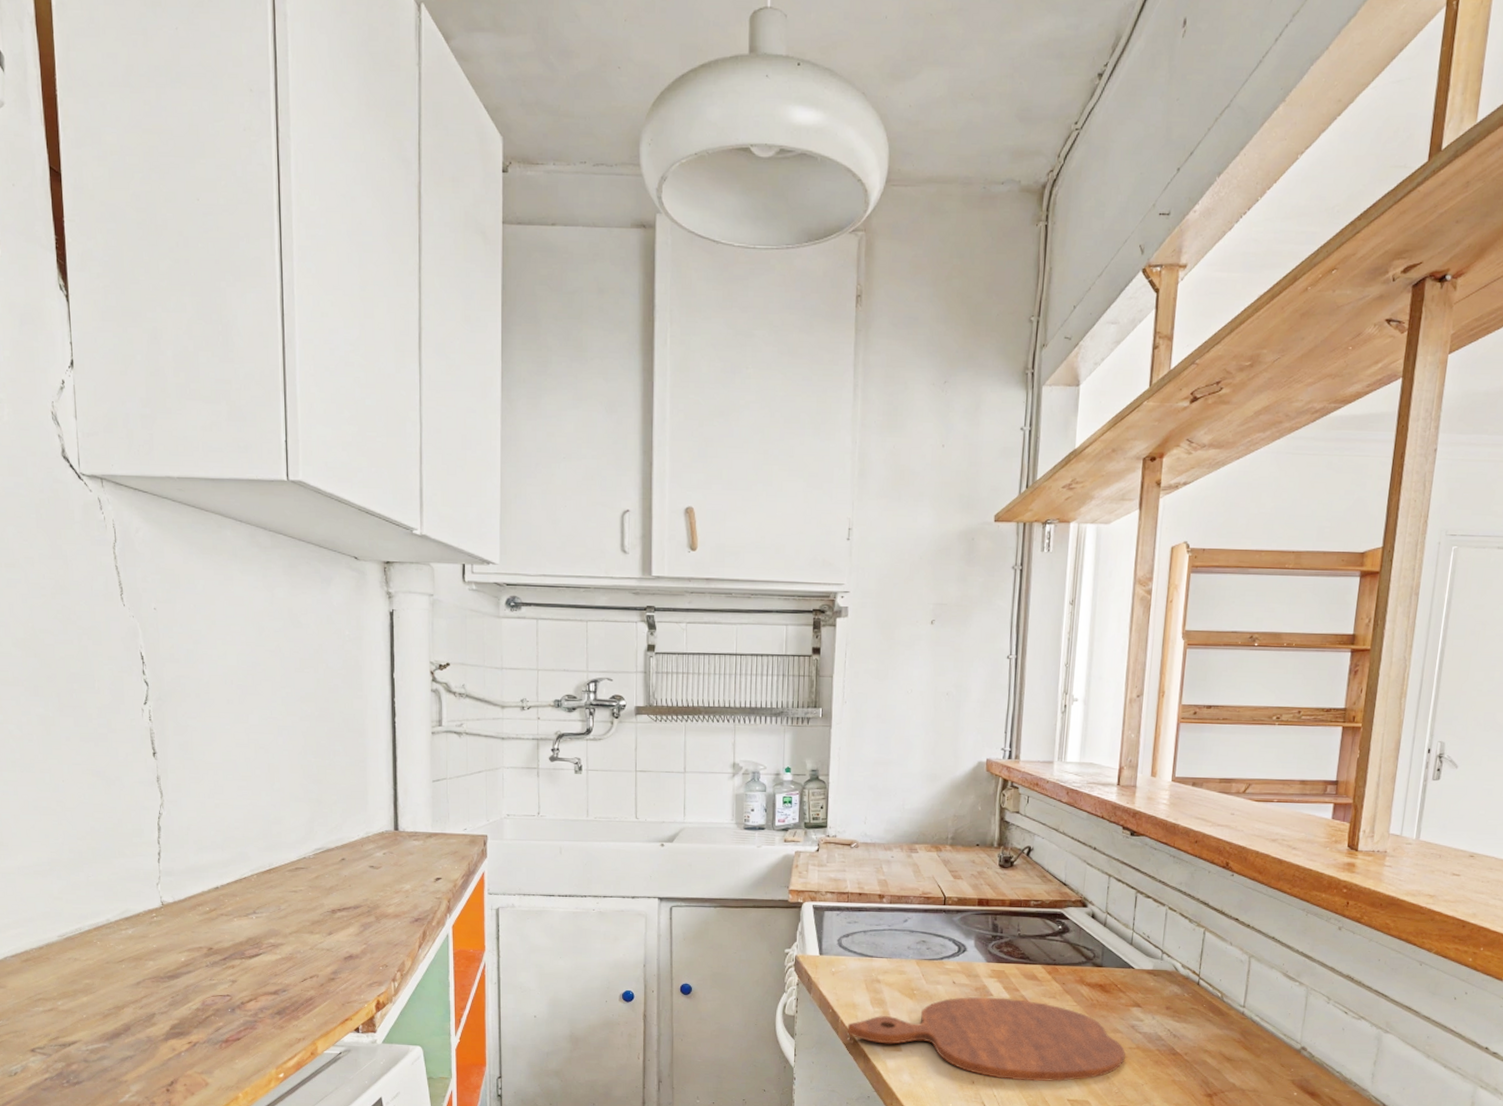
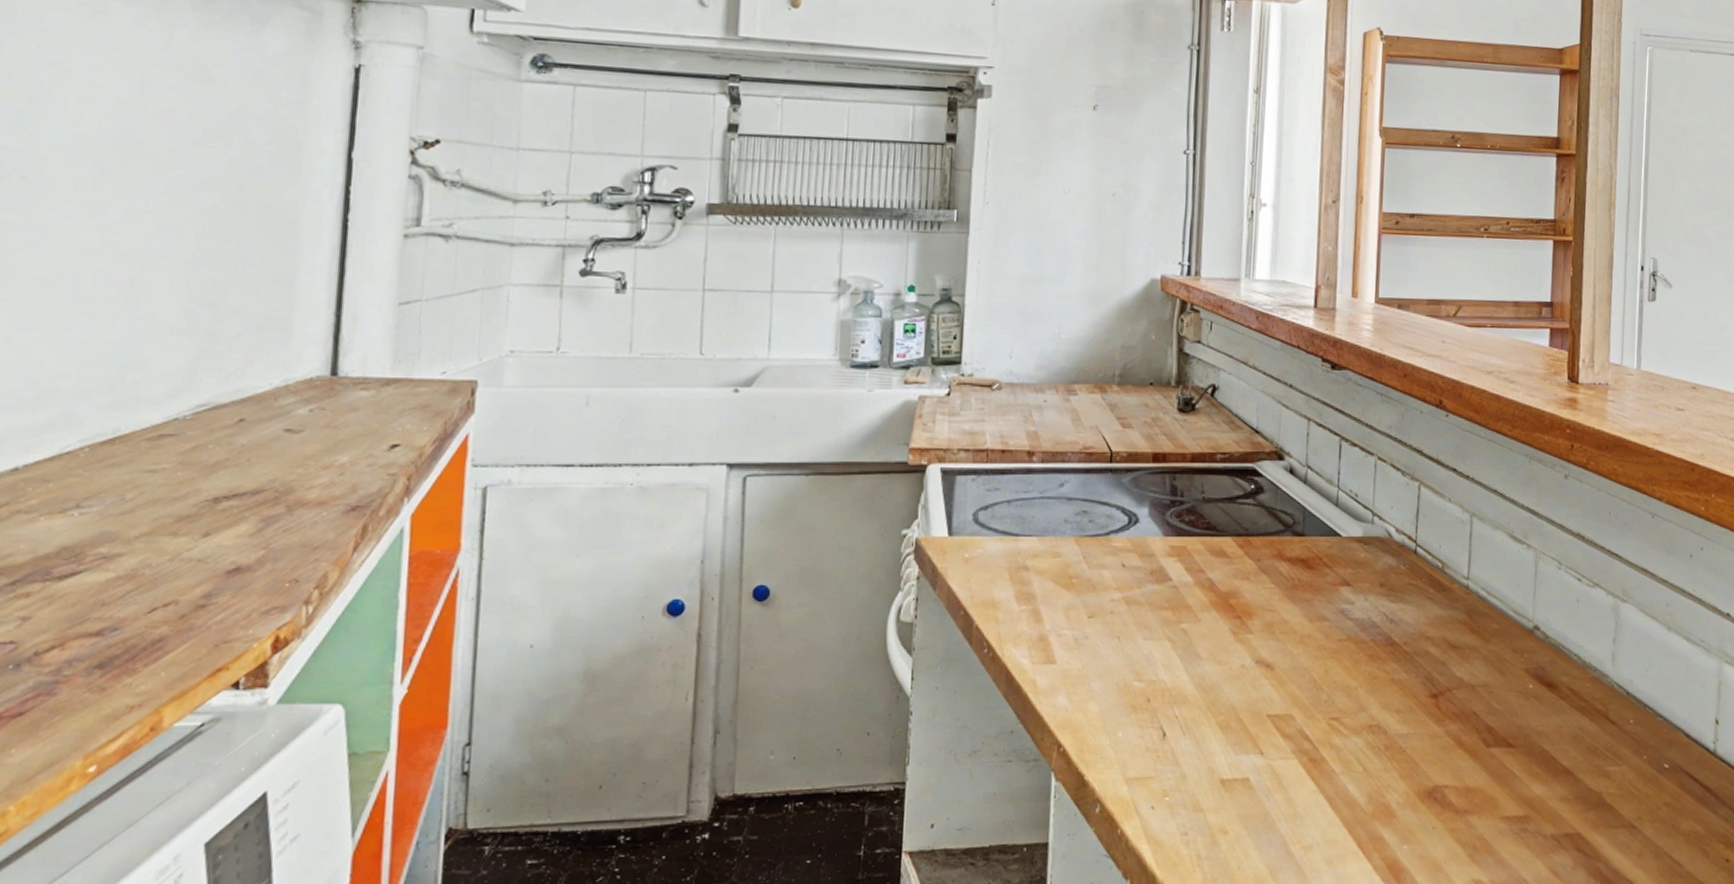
cutting board: present [847,997,1126,1082] -> none [983,582,1336,694]

